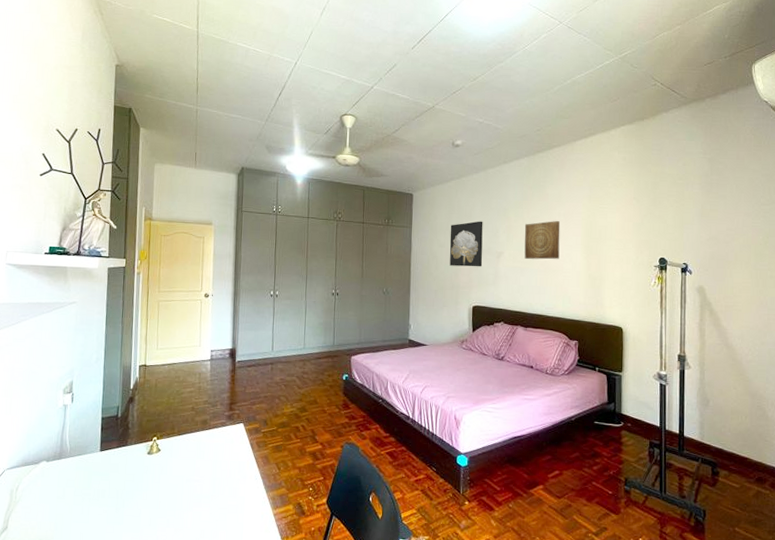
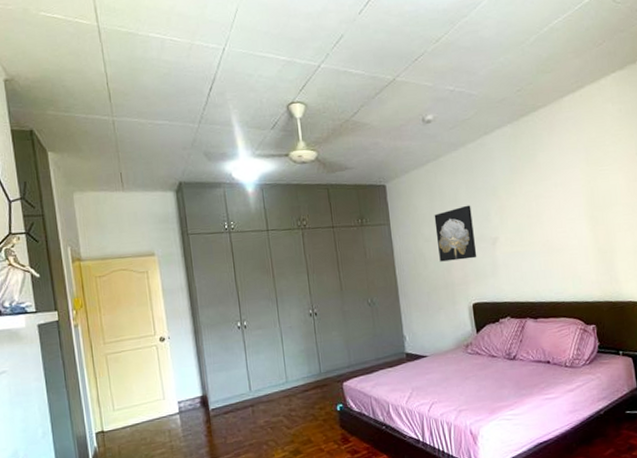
wall art: present [524,221,561,260] -> none [518,192,563,241]

